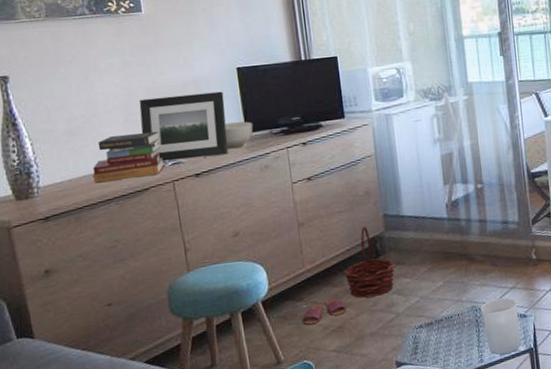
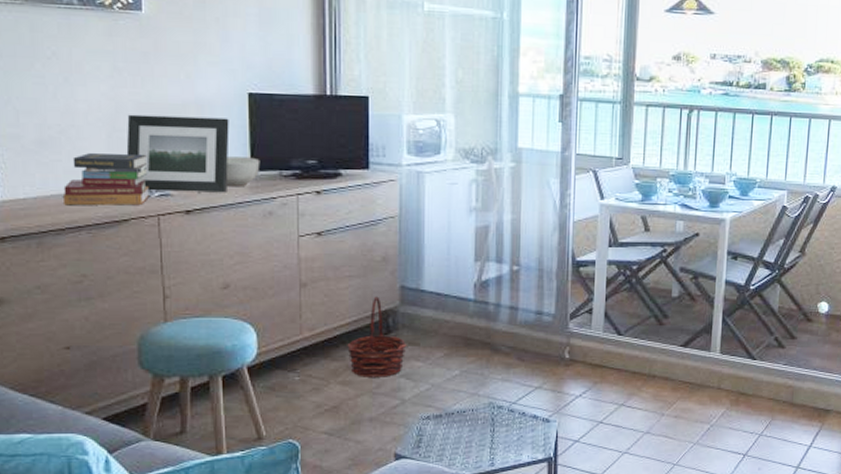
slippers: present [302,298,347,325] -> none [292,373,345,400]
candle holder: present [481,297,521,355] -> none [499,397,542,461]

